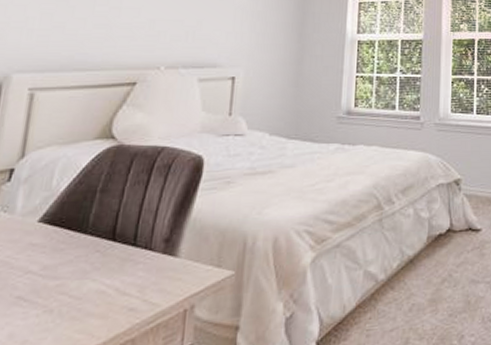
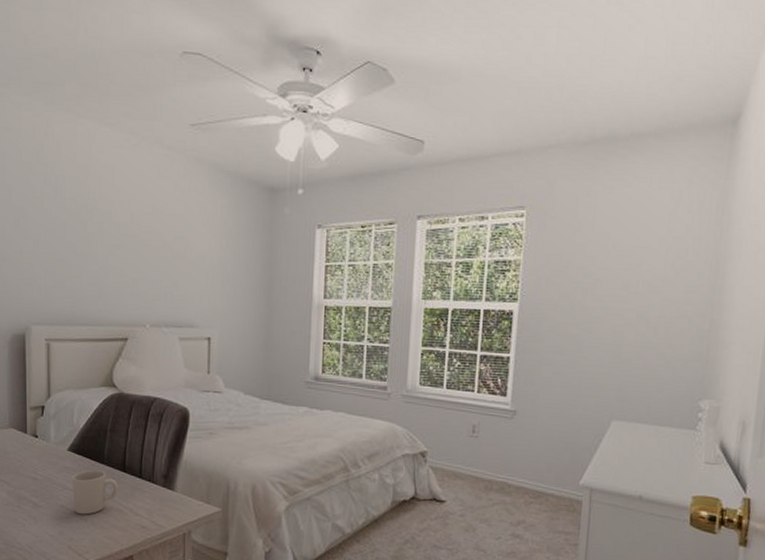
mug: none [35,242,104,305] -> present [71,469,119,515]

